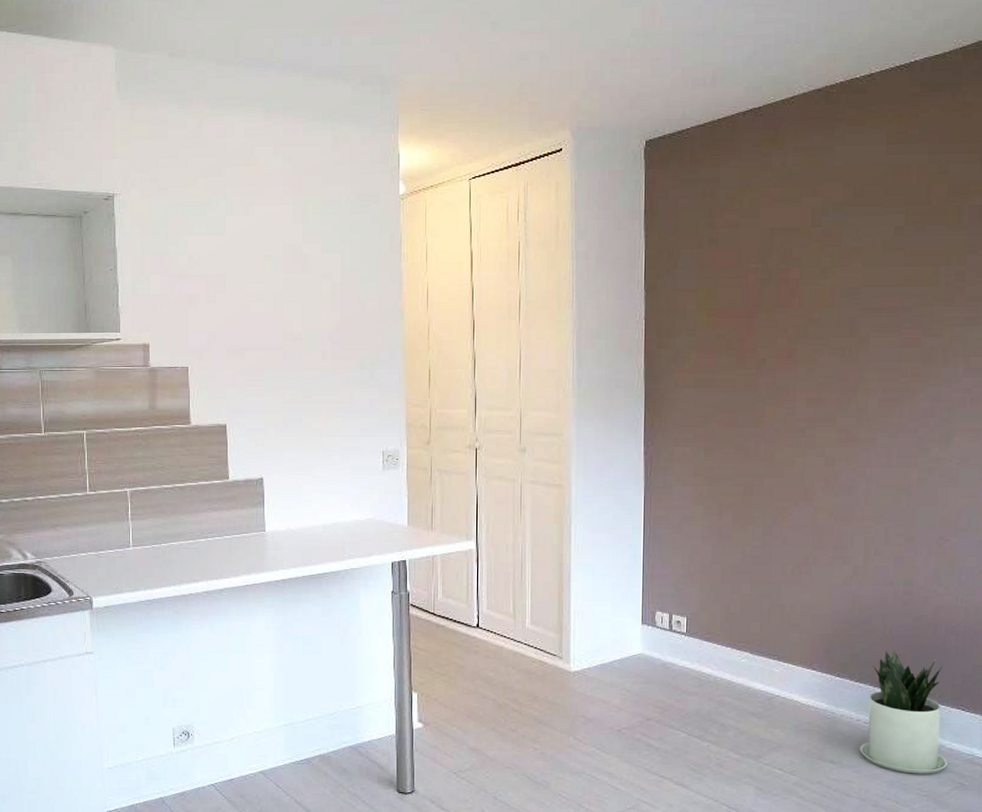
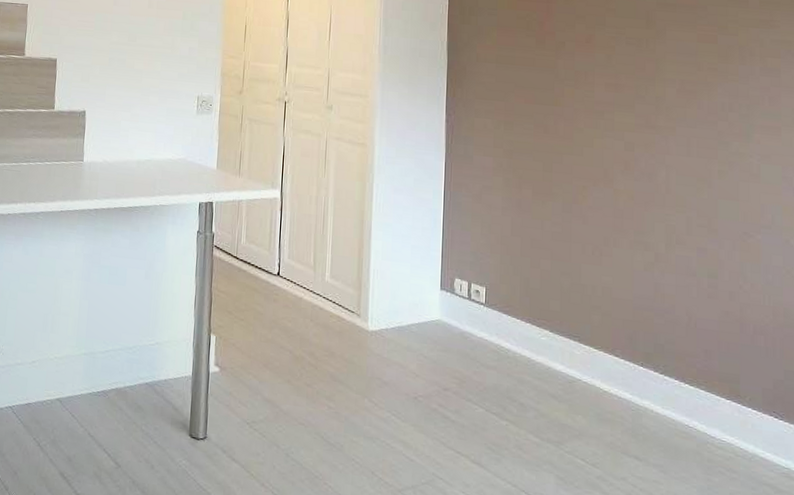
planter: present [860,650,947,774] -> none [666,344,761,485]

